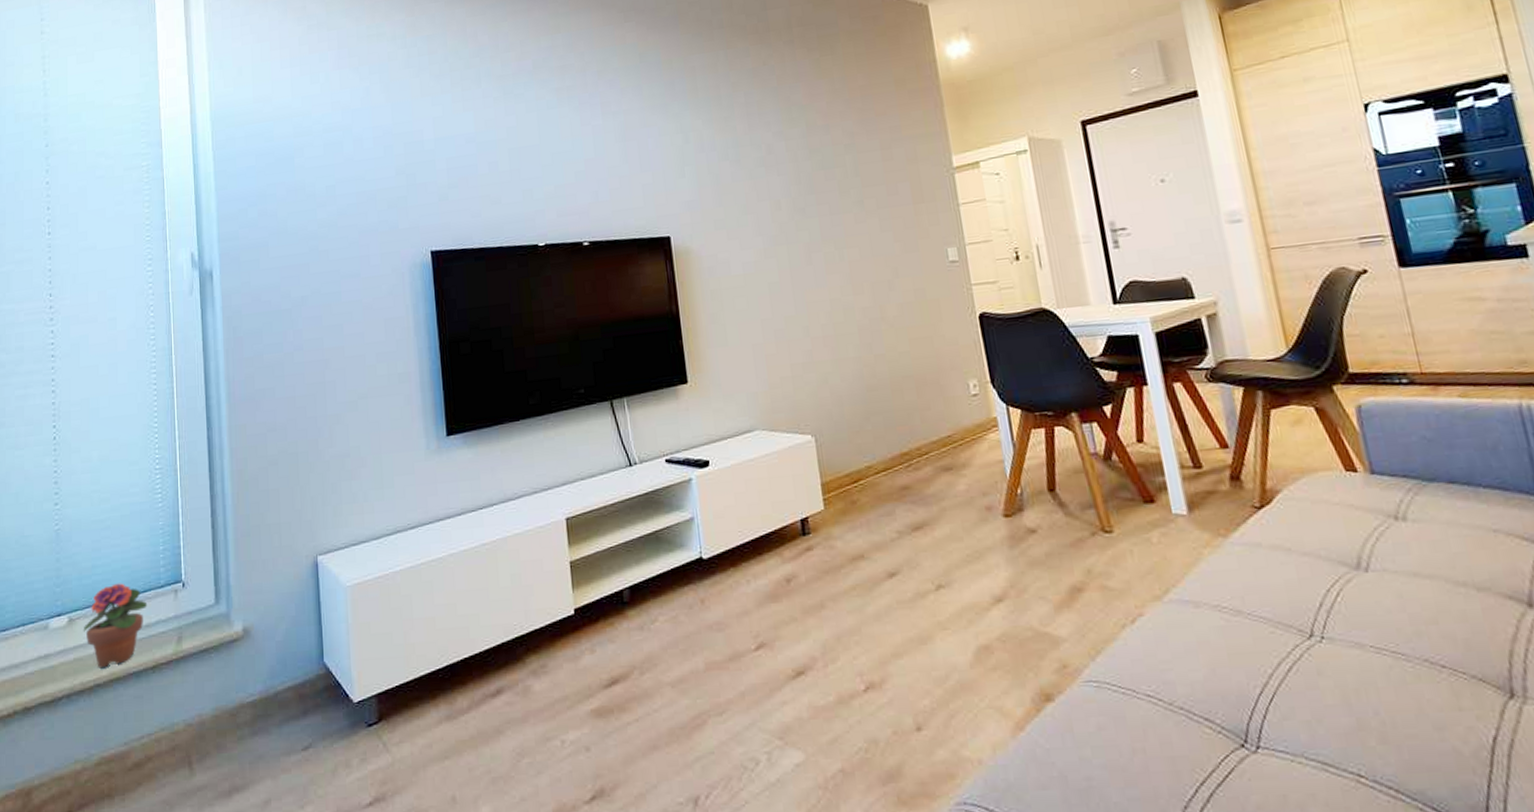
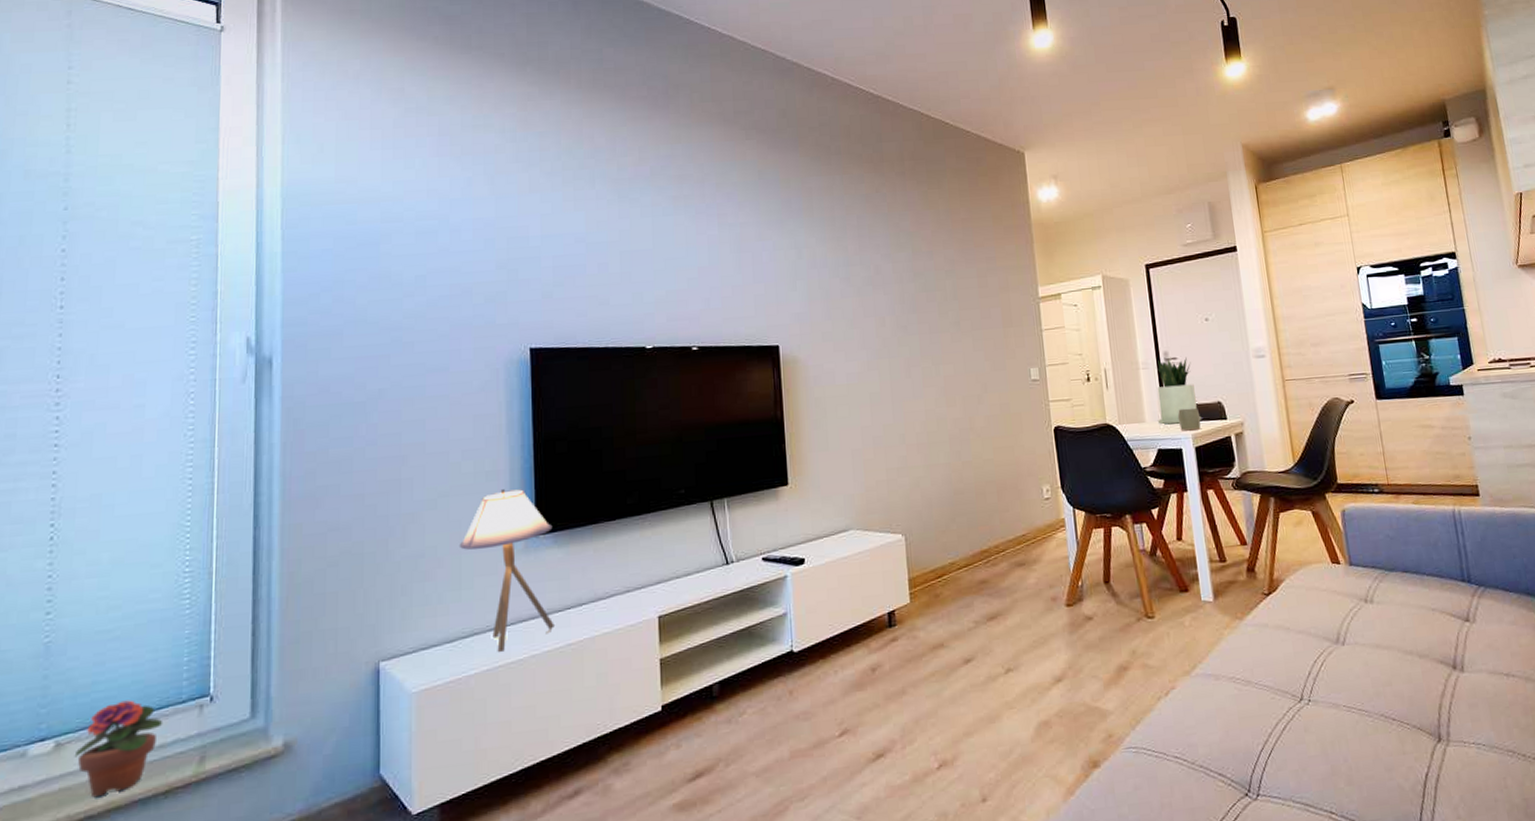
table lamp: none [379,390,469,551] -> present [459,489,554,653]
planter: none [1100,226,1163,307] -> present [1156,357,1202,425]
mug: none [1130,286,1161,314] -> present [1177,408,1201,431]

